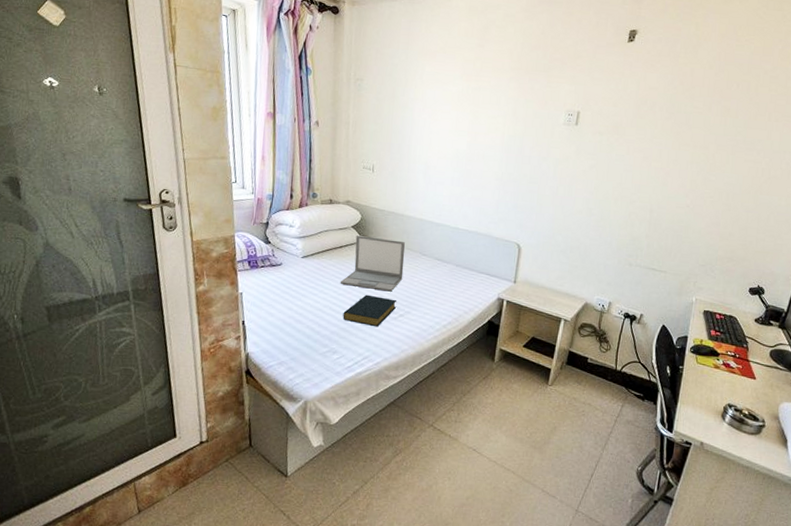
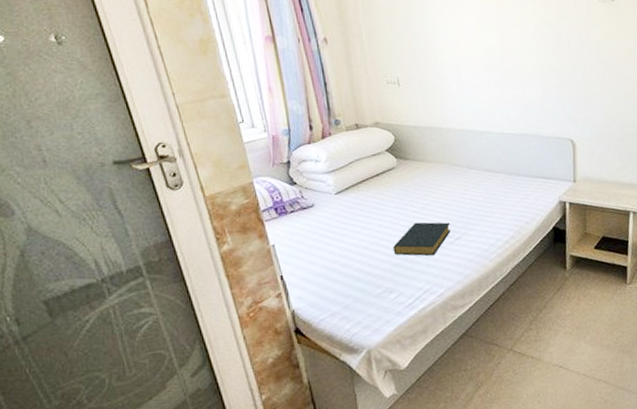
laptop: present [340,236,405,292] -> none [383,157,453,216]

